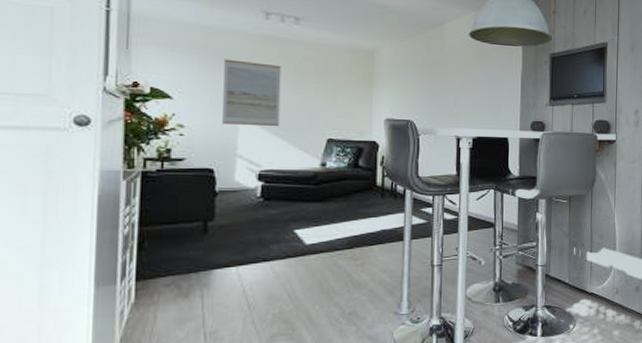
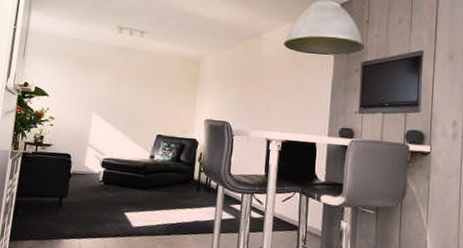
wall art: present [222,59,282,127] -> none [80,65,127,123]

